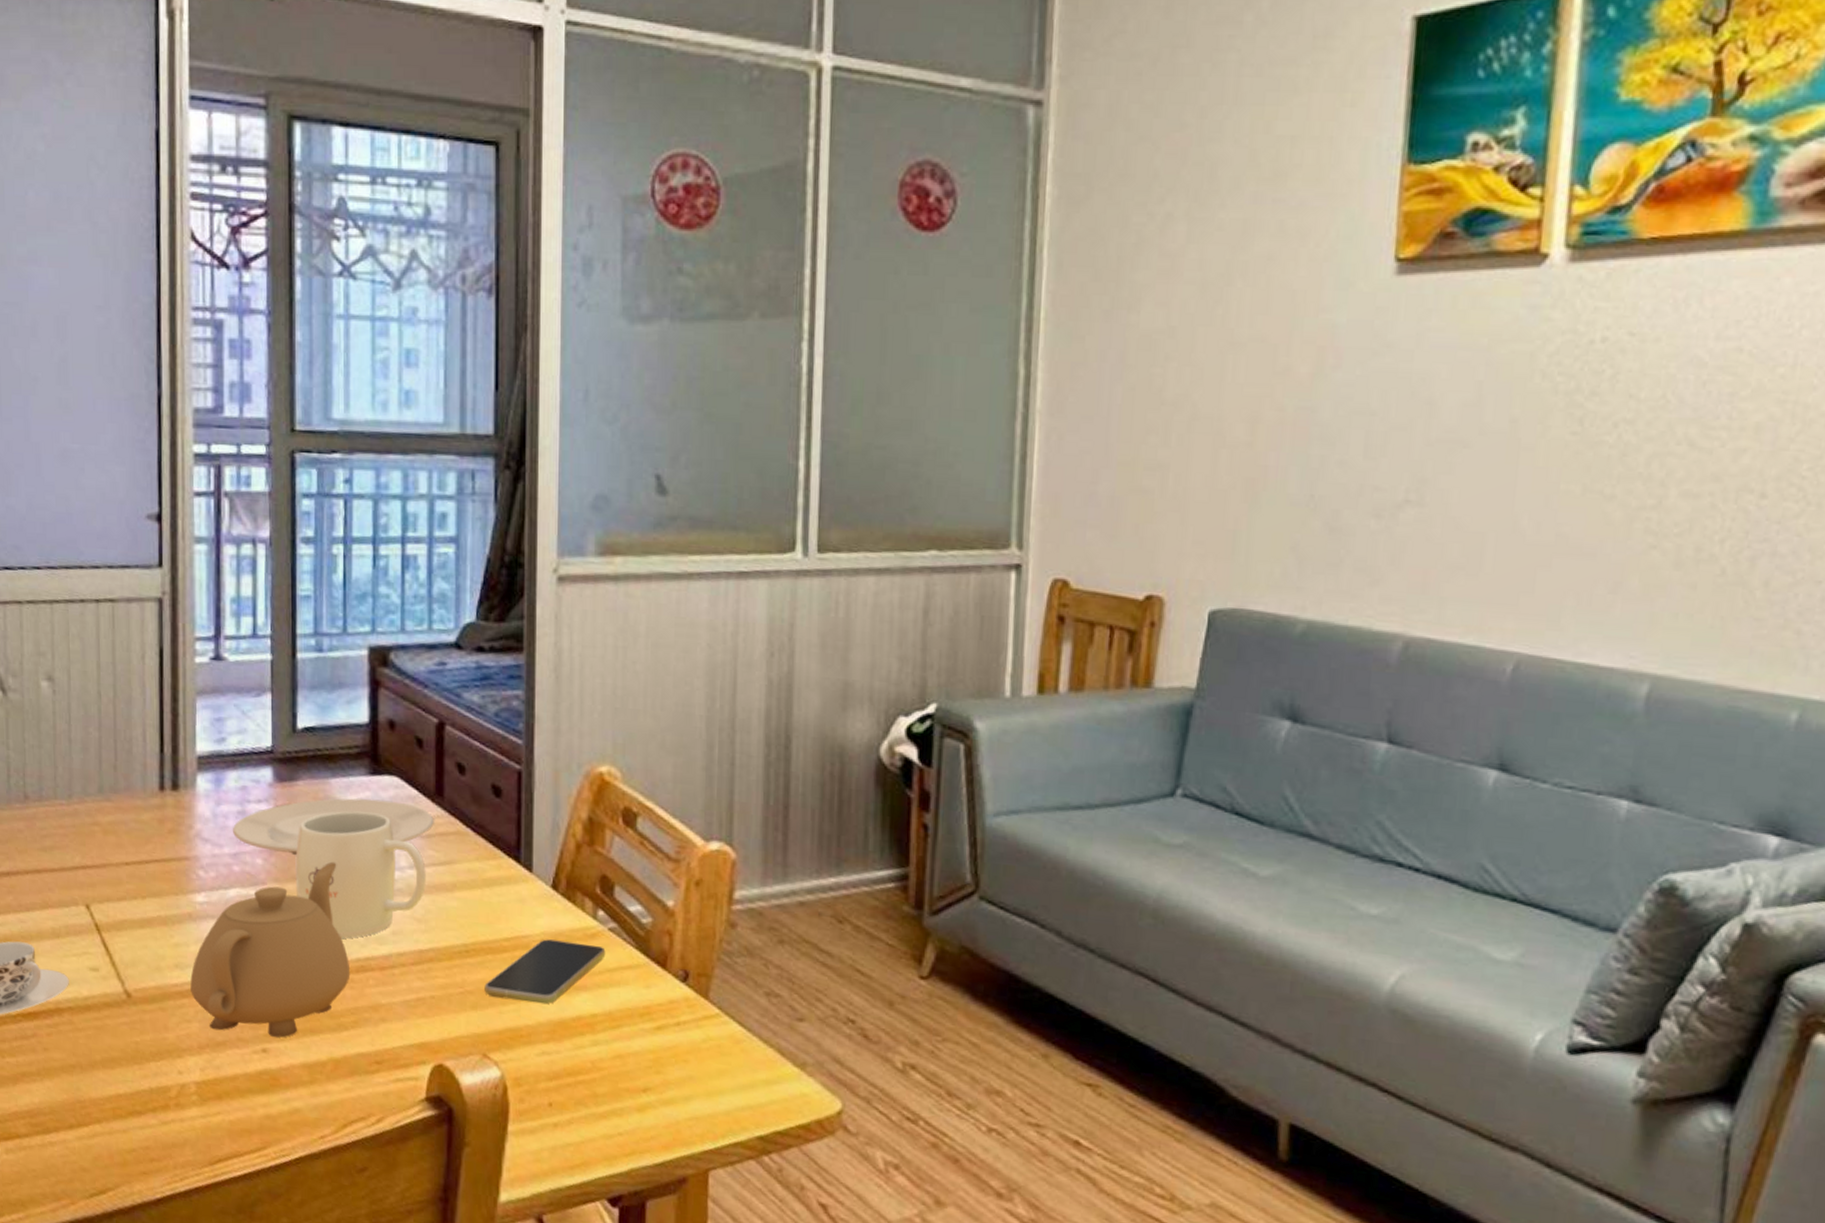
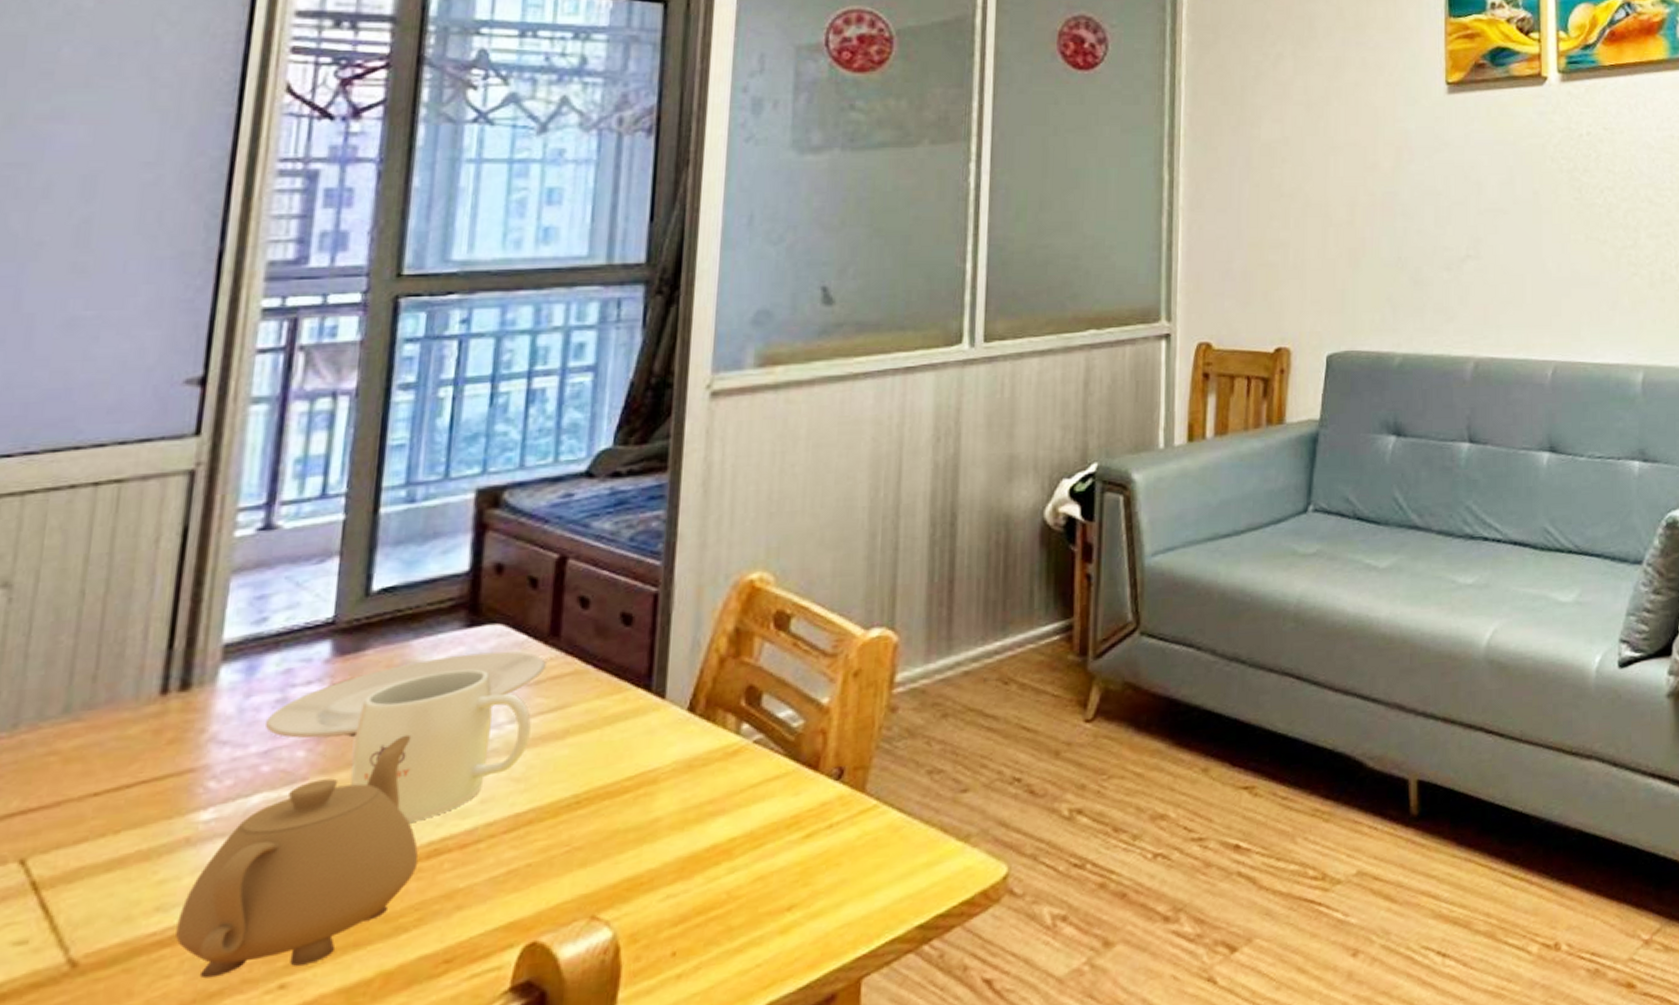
mobile phone: present [484,939,606,1004] -> none [597,762,749,848]

